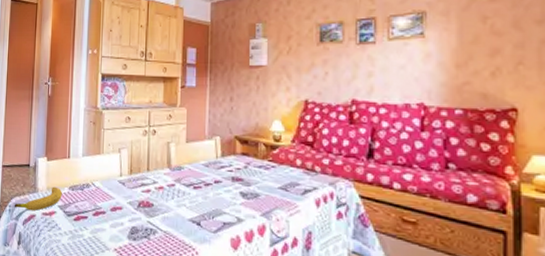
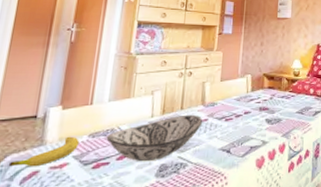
decorative bowl: none [83,177,170,222] -> present [106,114,203,162]

